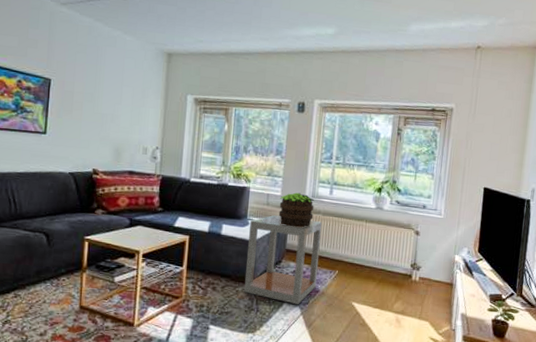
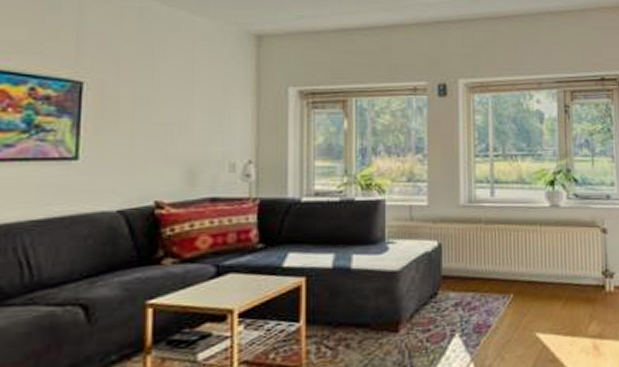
side table: present [244,215,323,305] -> none [390,232,487,349]
potted plant: present [278,192,315,227] -> none [427,199,473,244]

